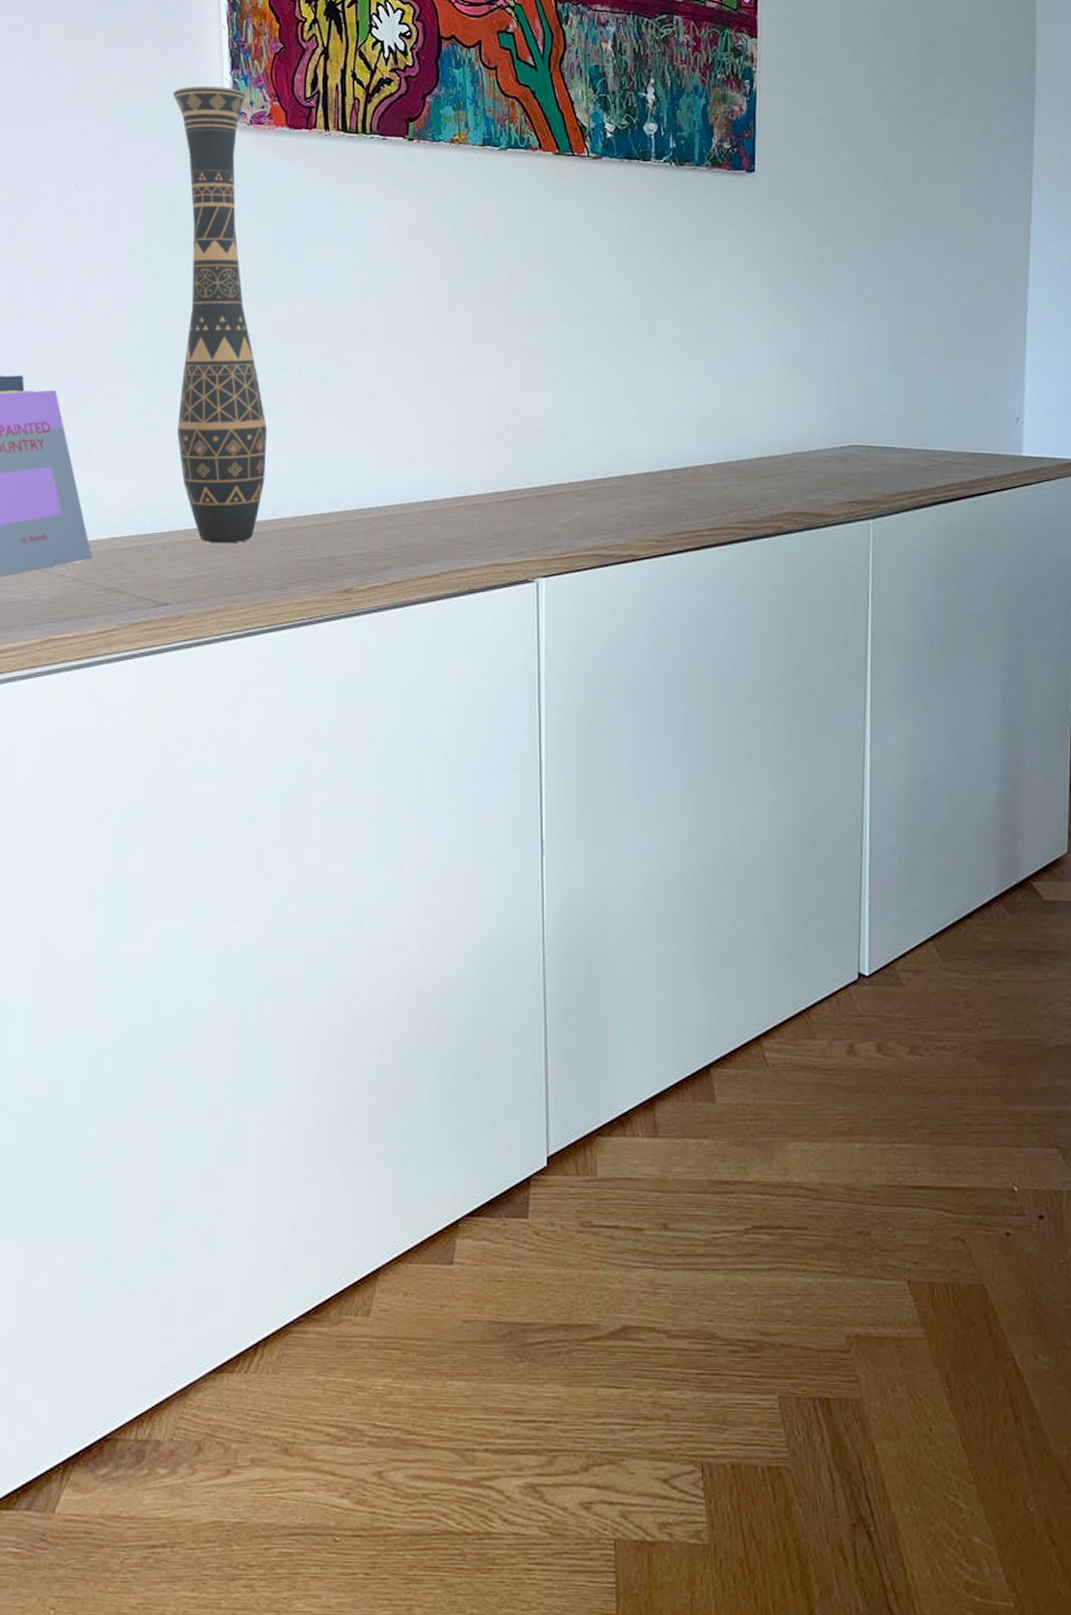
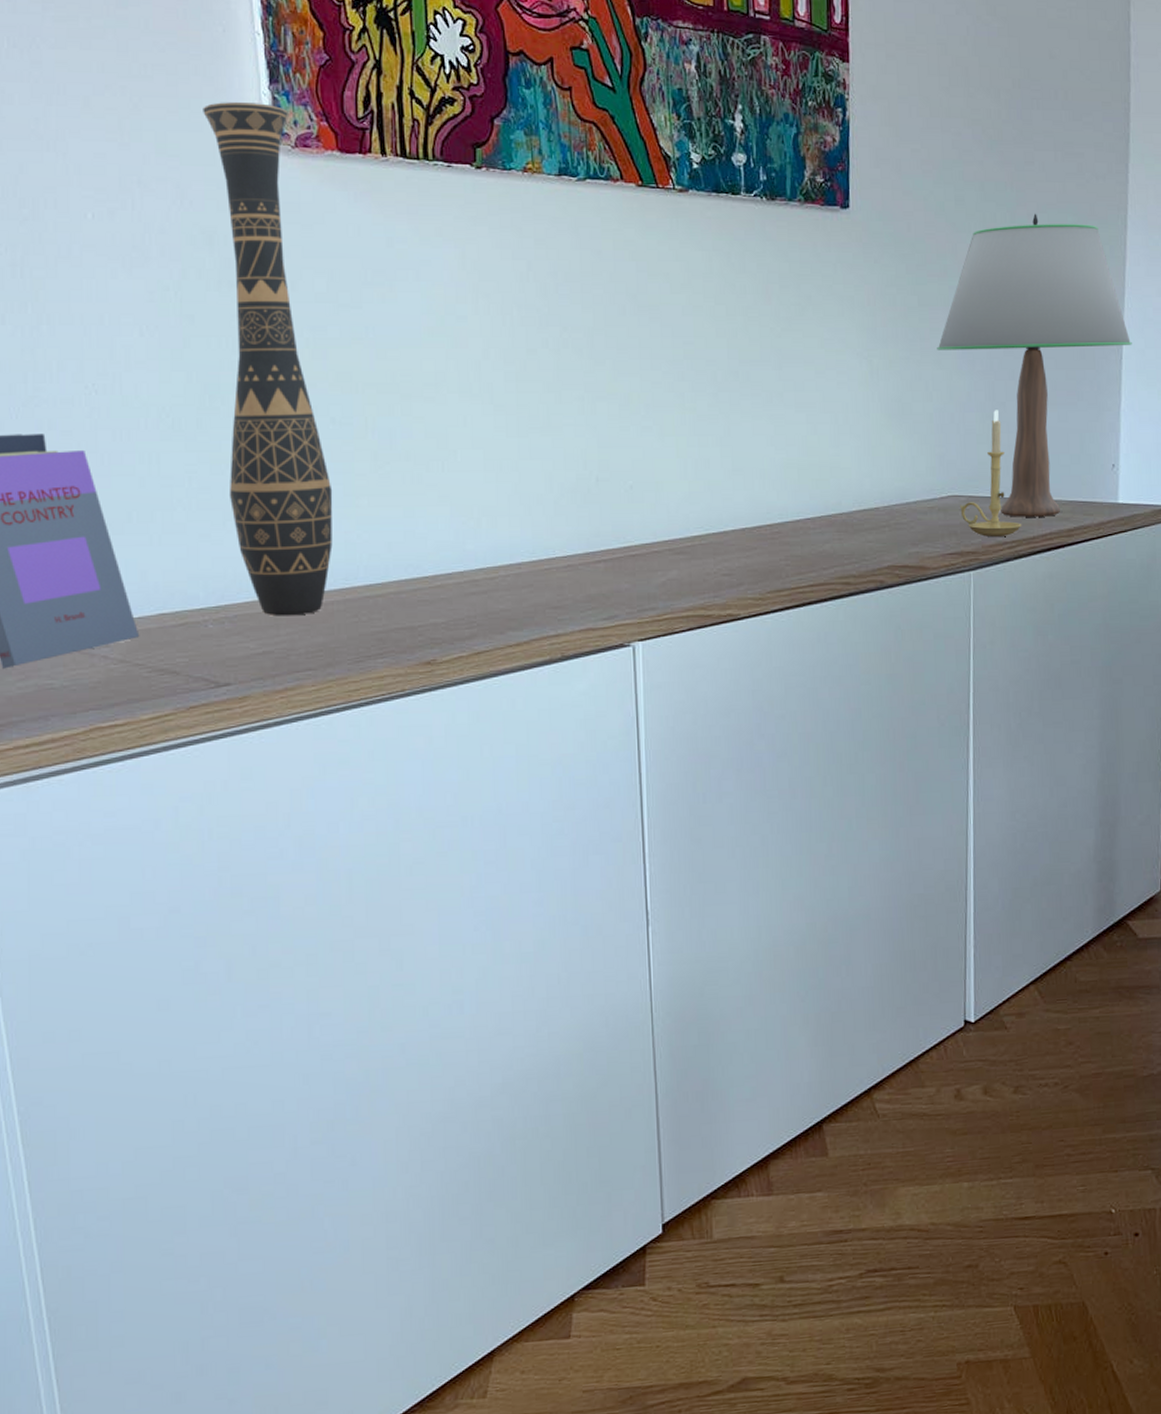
table lamp: none [839,175,1037,468] -> present [937,213,1132,517]
candle holder: none [860,363,923,486] -> present [960,410,1022,537]

